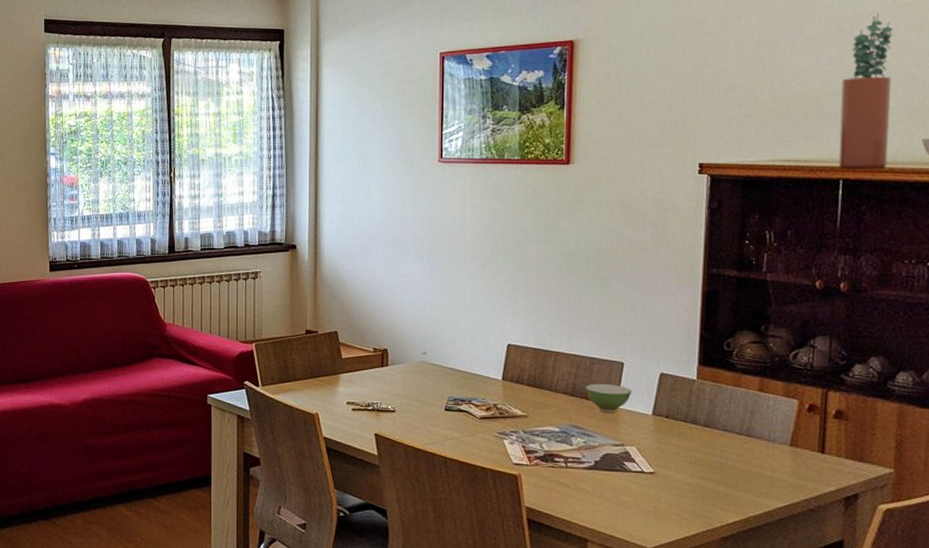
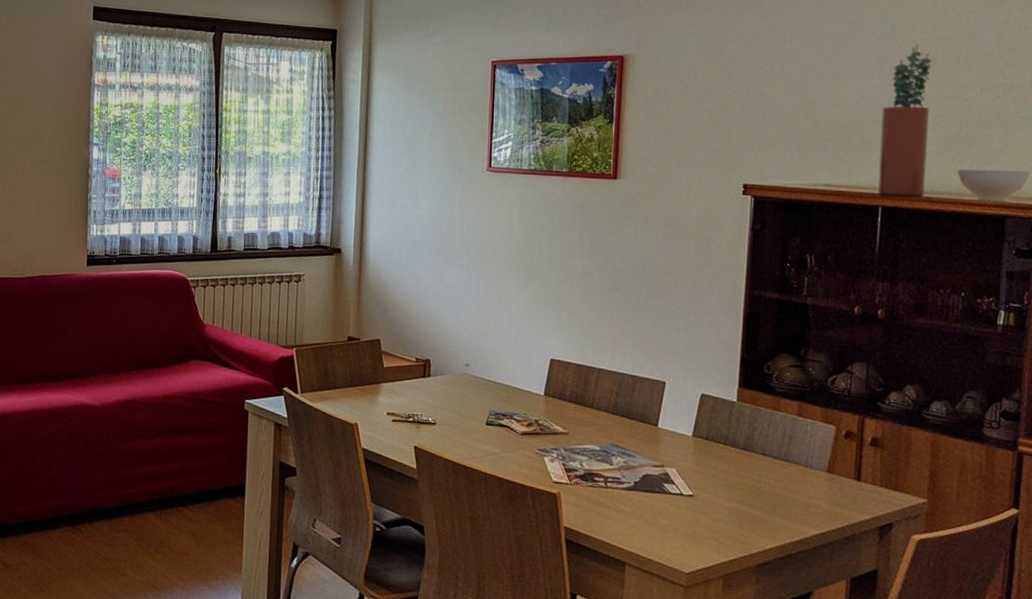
bowl: present [585,383,632,413] -> none [626,402,673,433]

